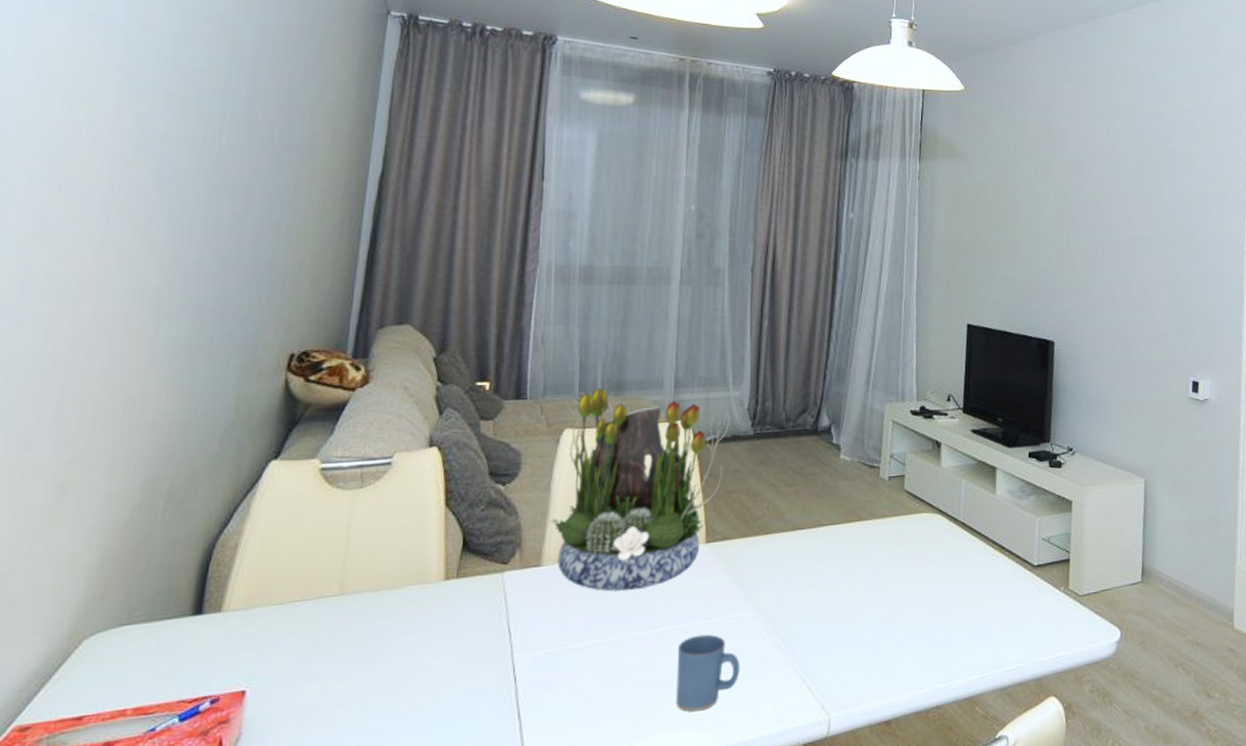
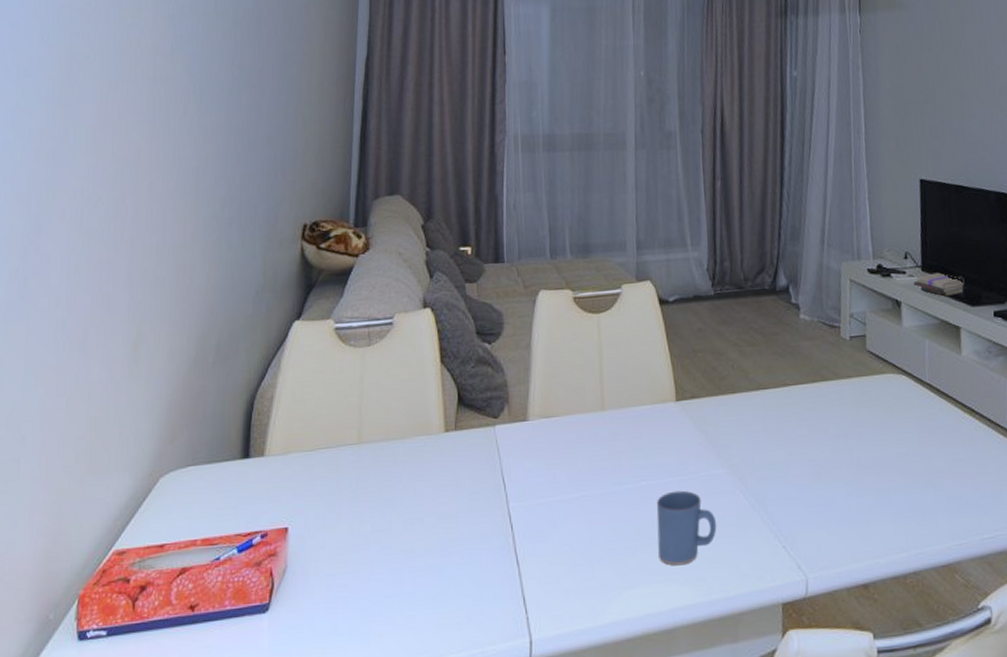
flower arrangement: present [551,387,729,592] -> none [533,250,690,447]
books: none [954,414,1003,439] -> present [913,272,965,297]

